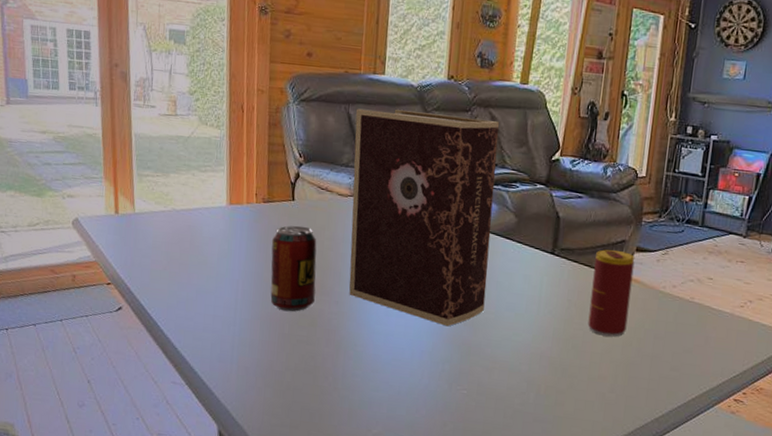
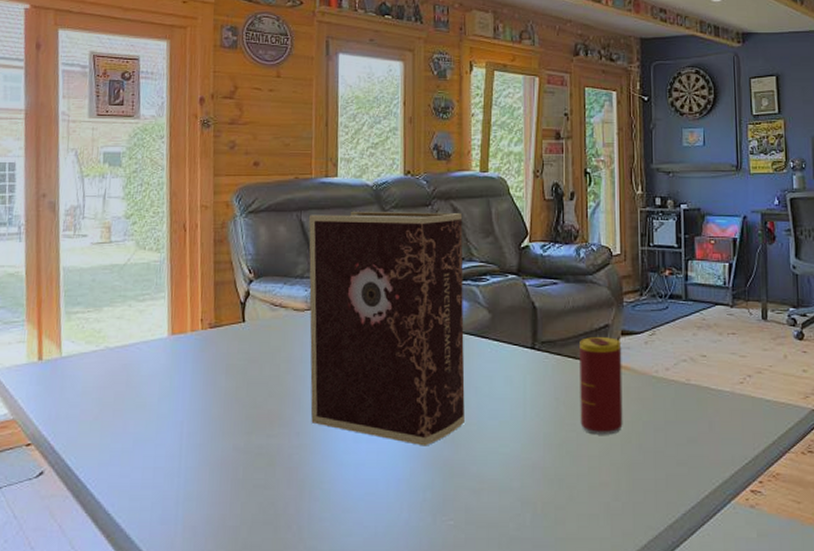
beverage can: present [270,225,317,312] -> none [220,350,273,452]

